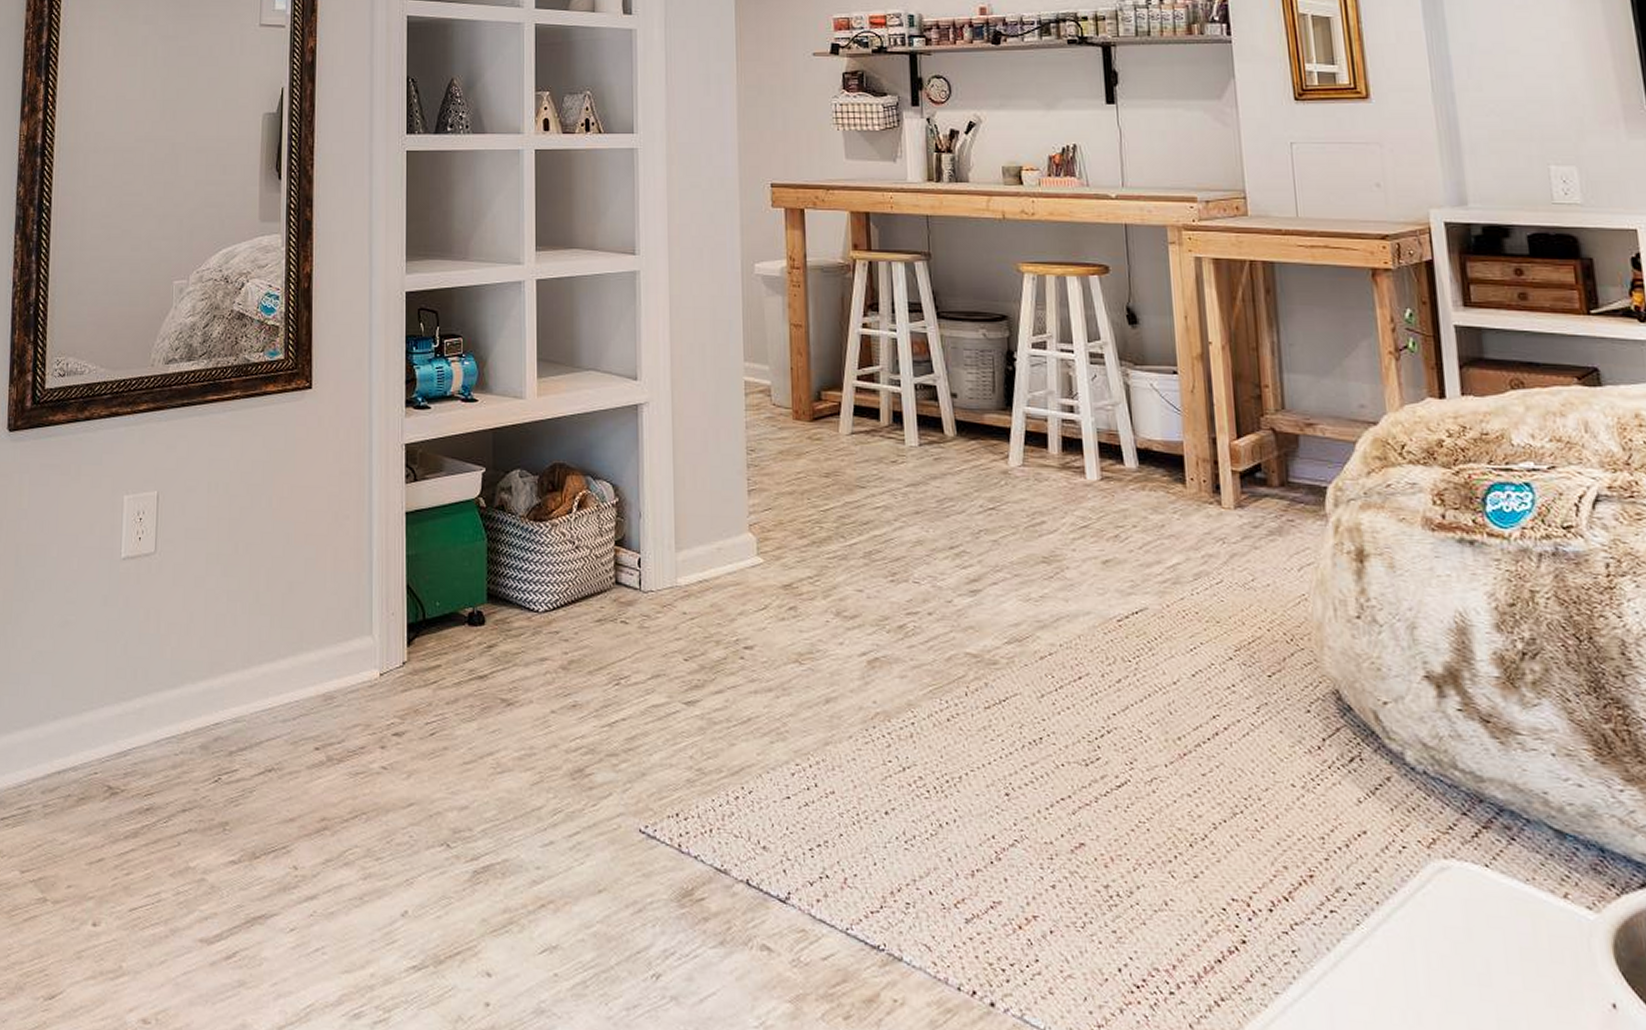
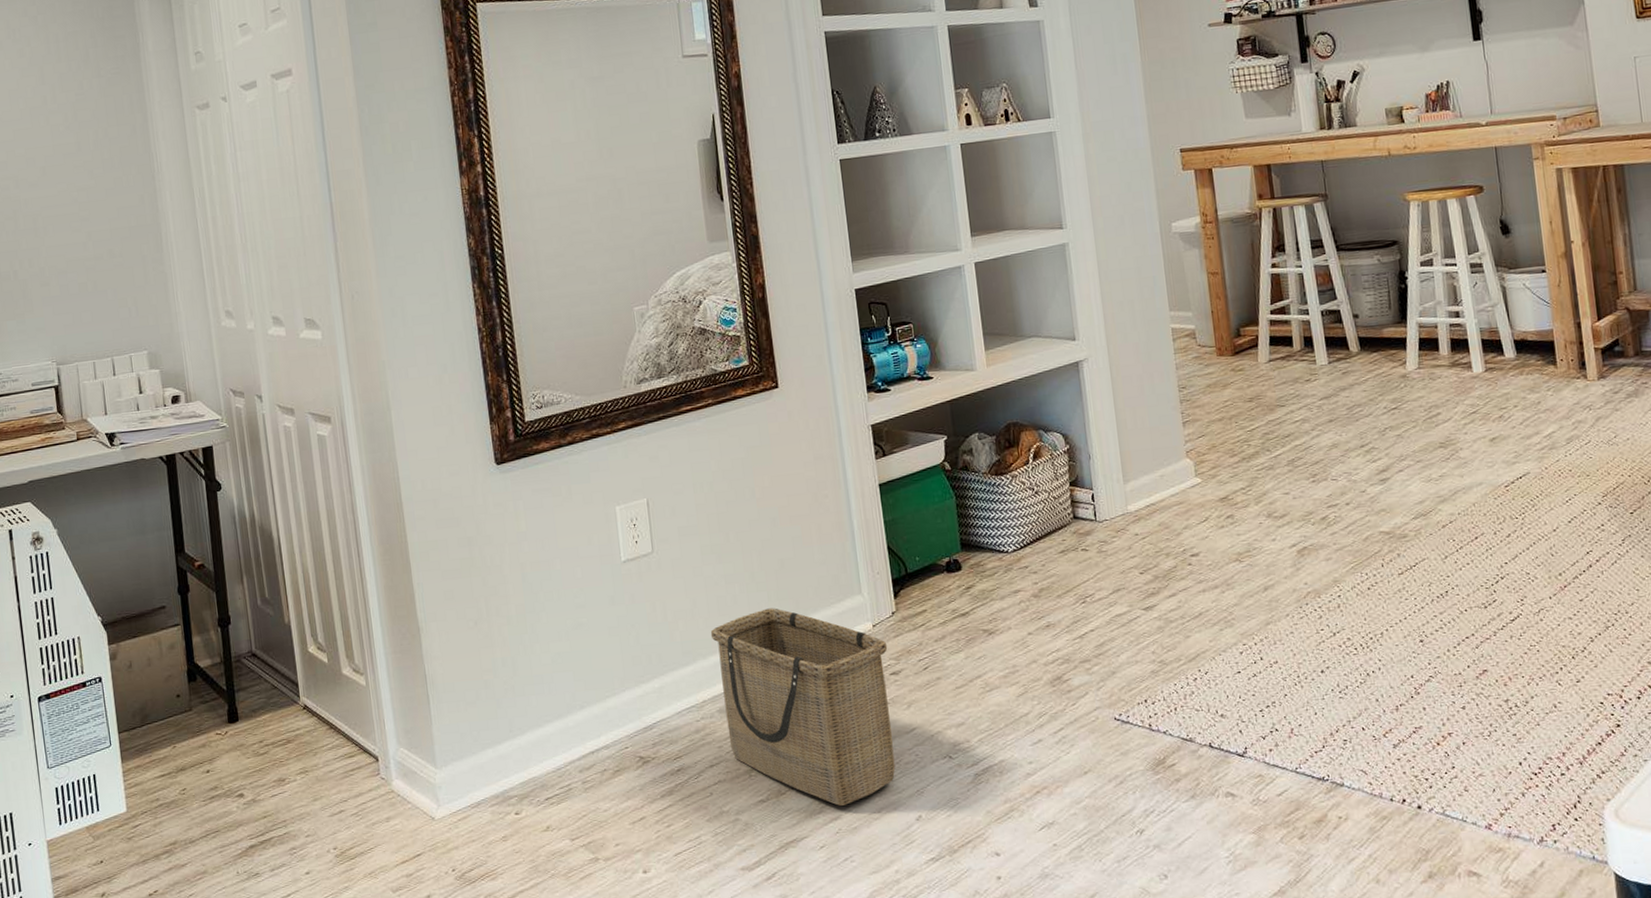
basket: none [203,636,393,884] -> present [710,608,896,806]

